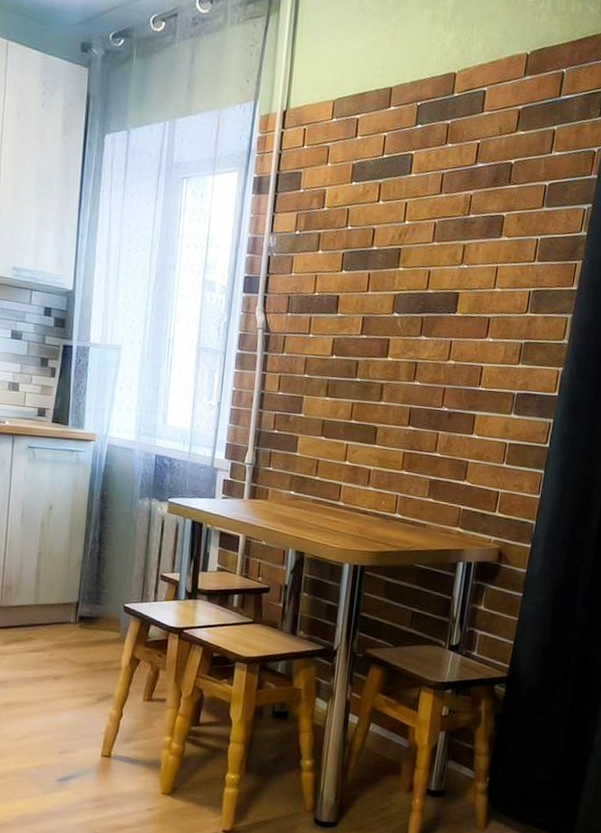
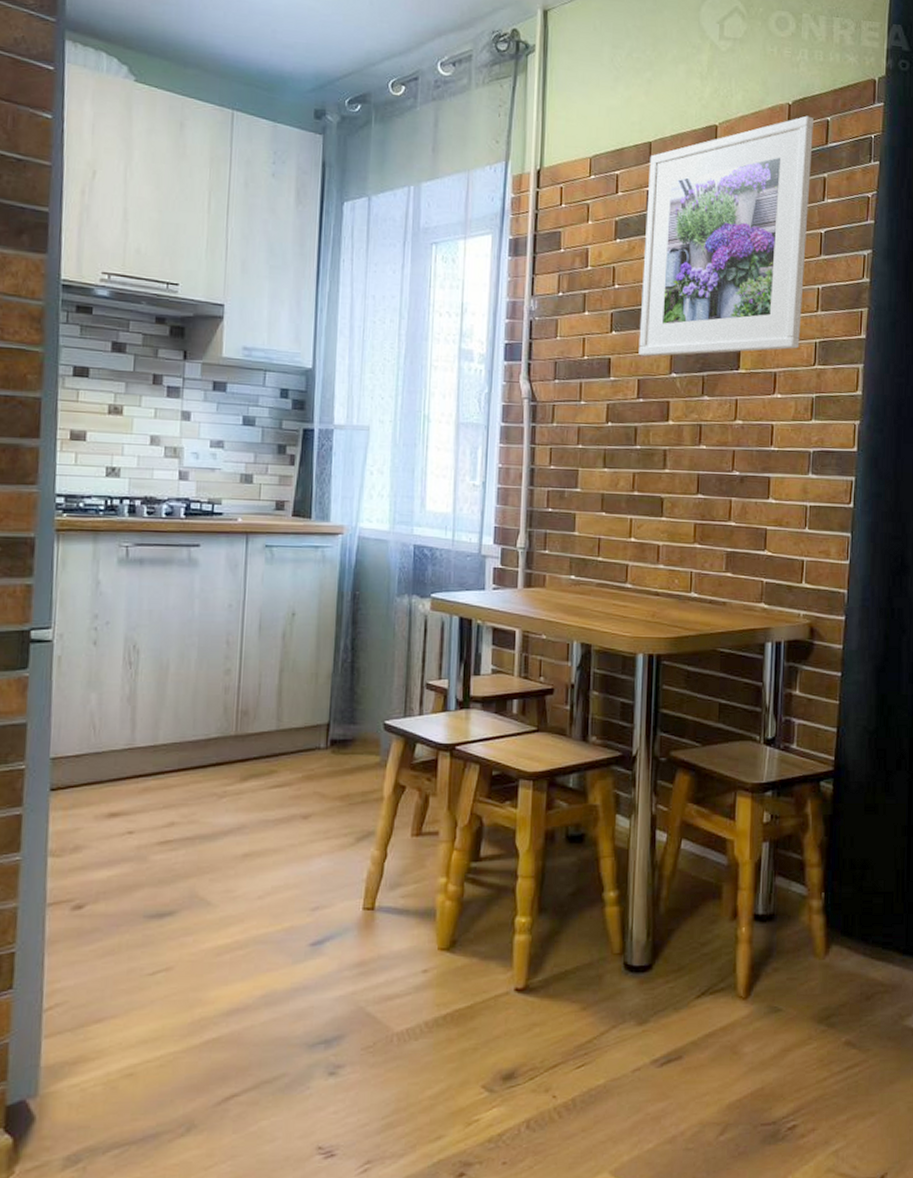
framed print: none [365,66,550,297] -> present [638,115,813,357]

